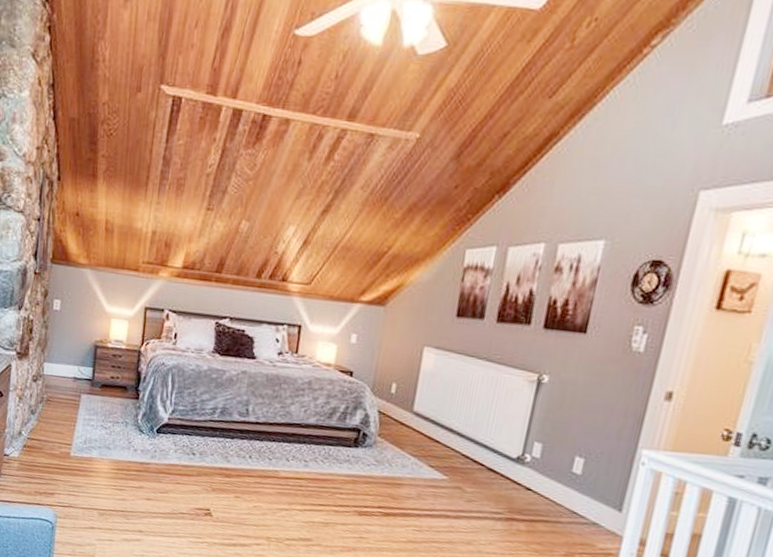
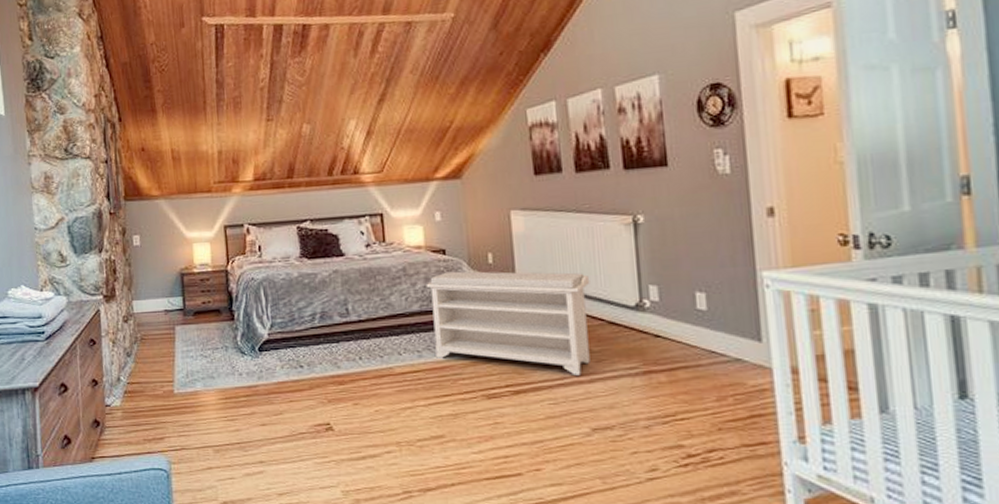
bench: none [321,393,482,511] -> present [426,271,590,375]

